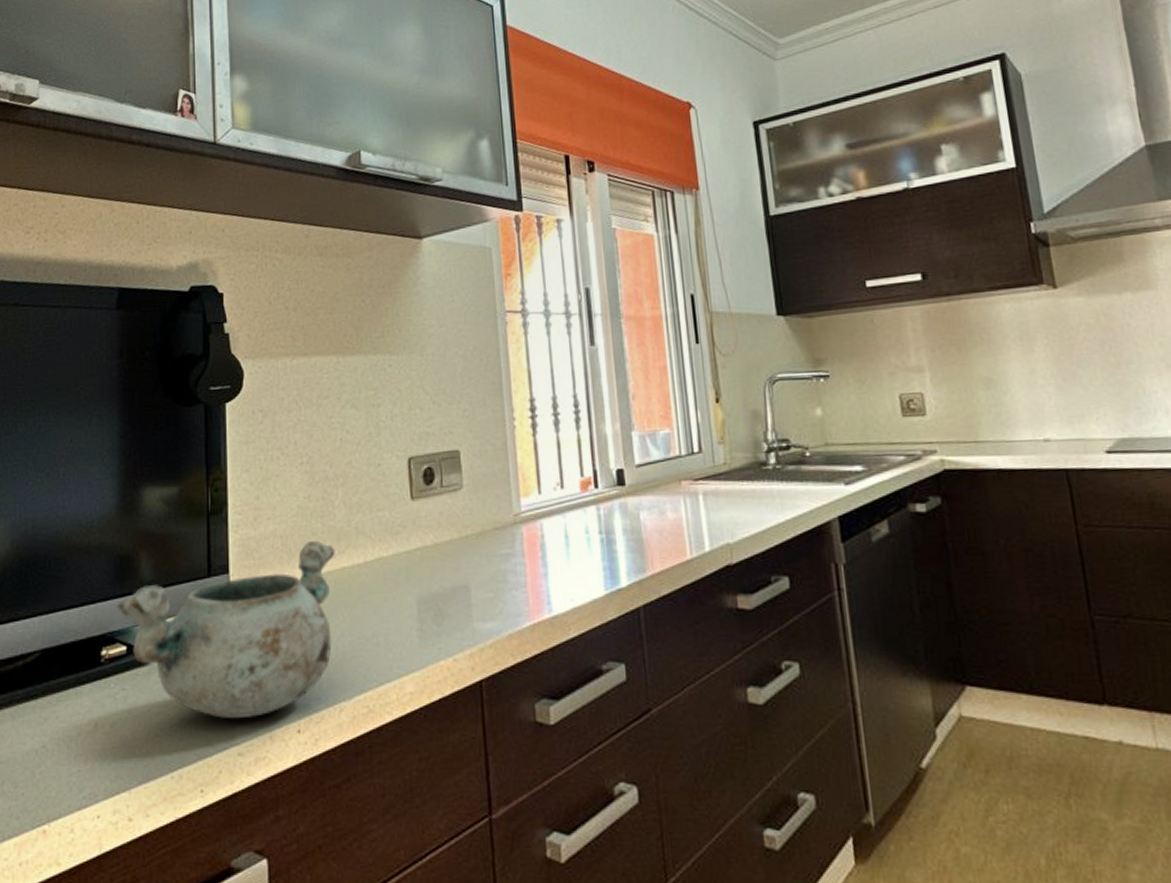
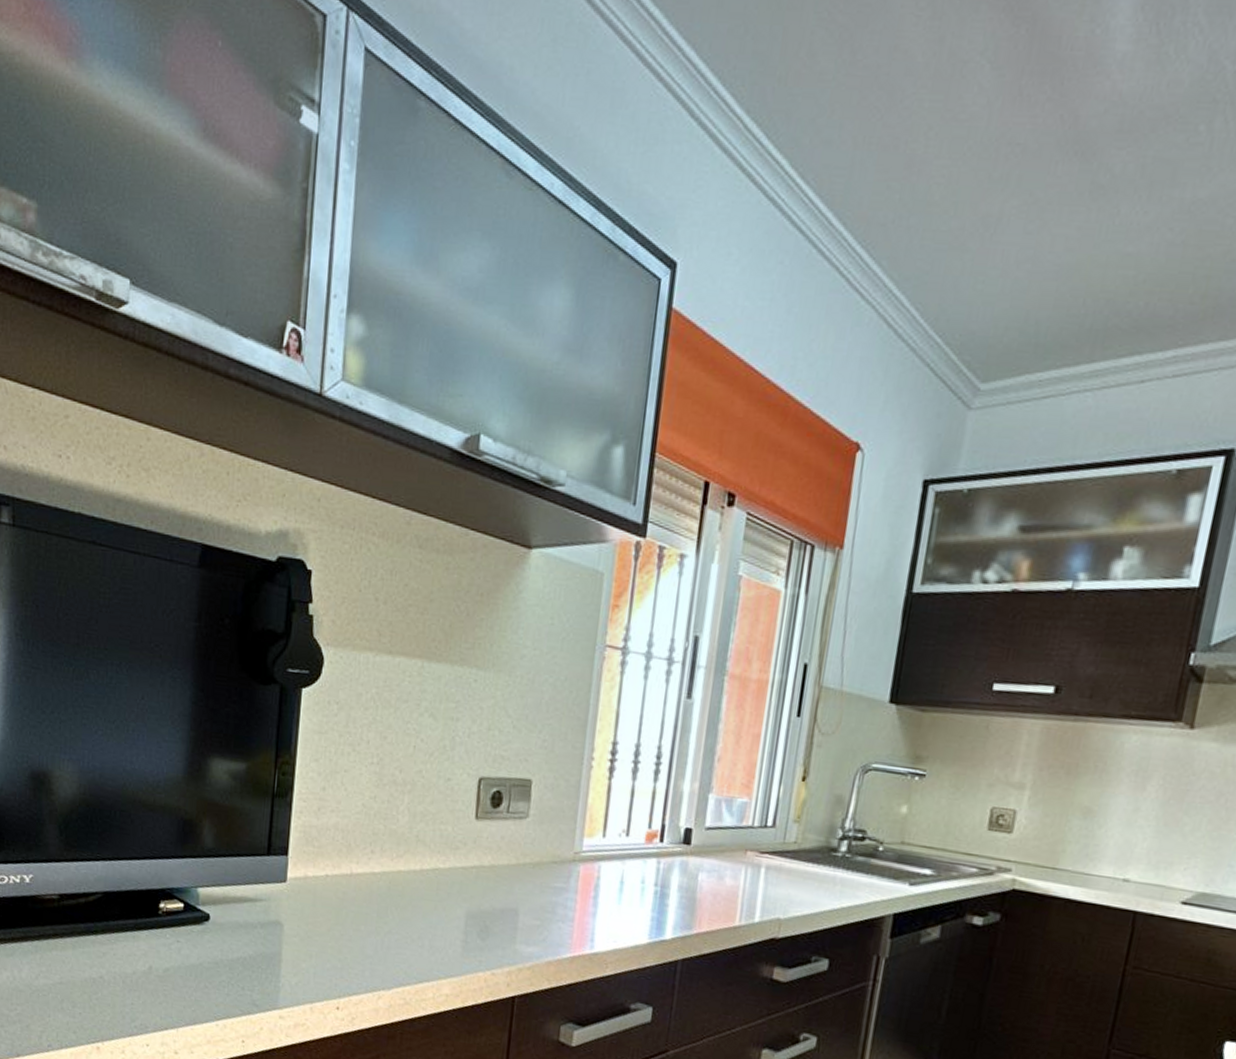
decorative bowl: present [117,541,335,719] -> none [177,840,394,989]

